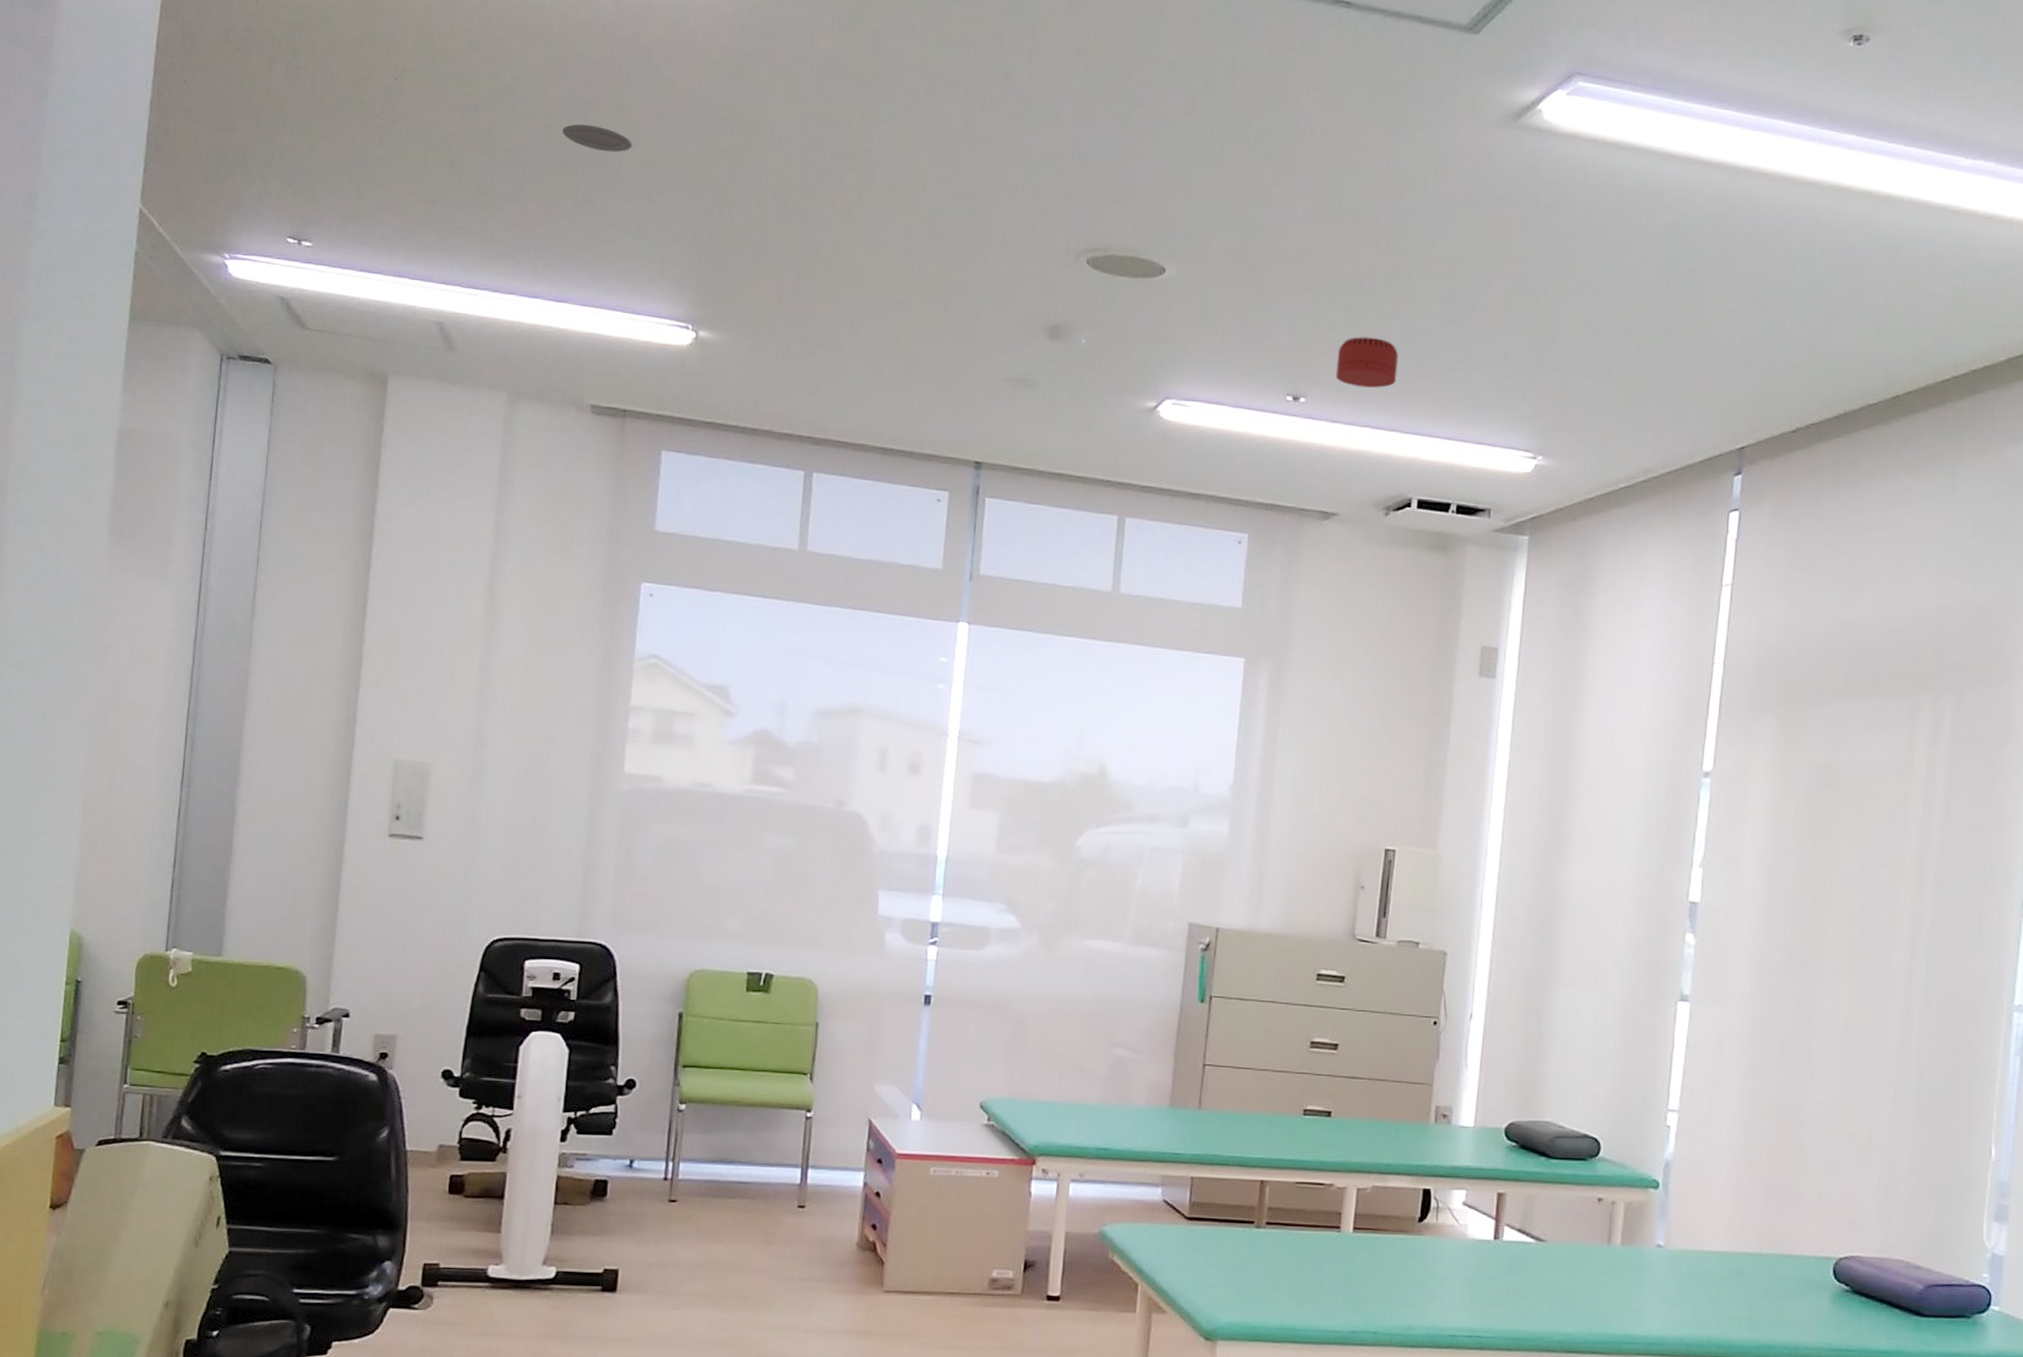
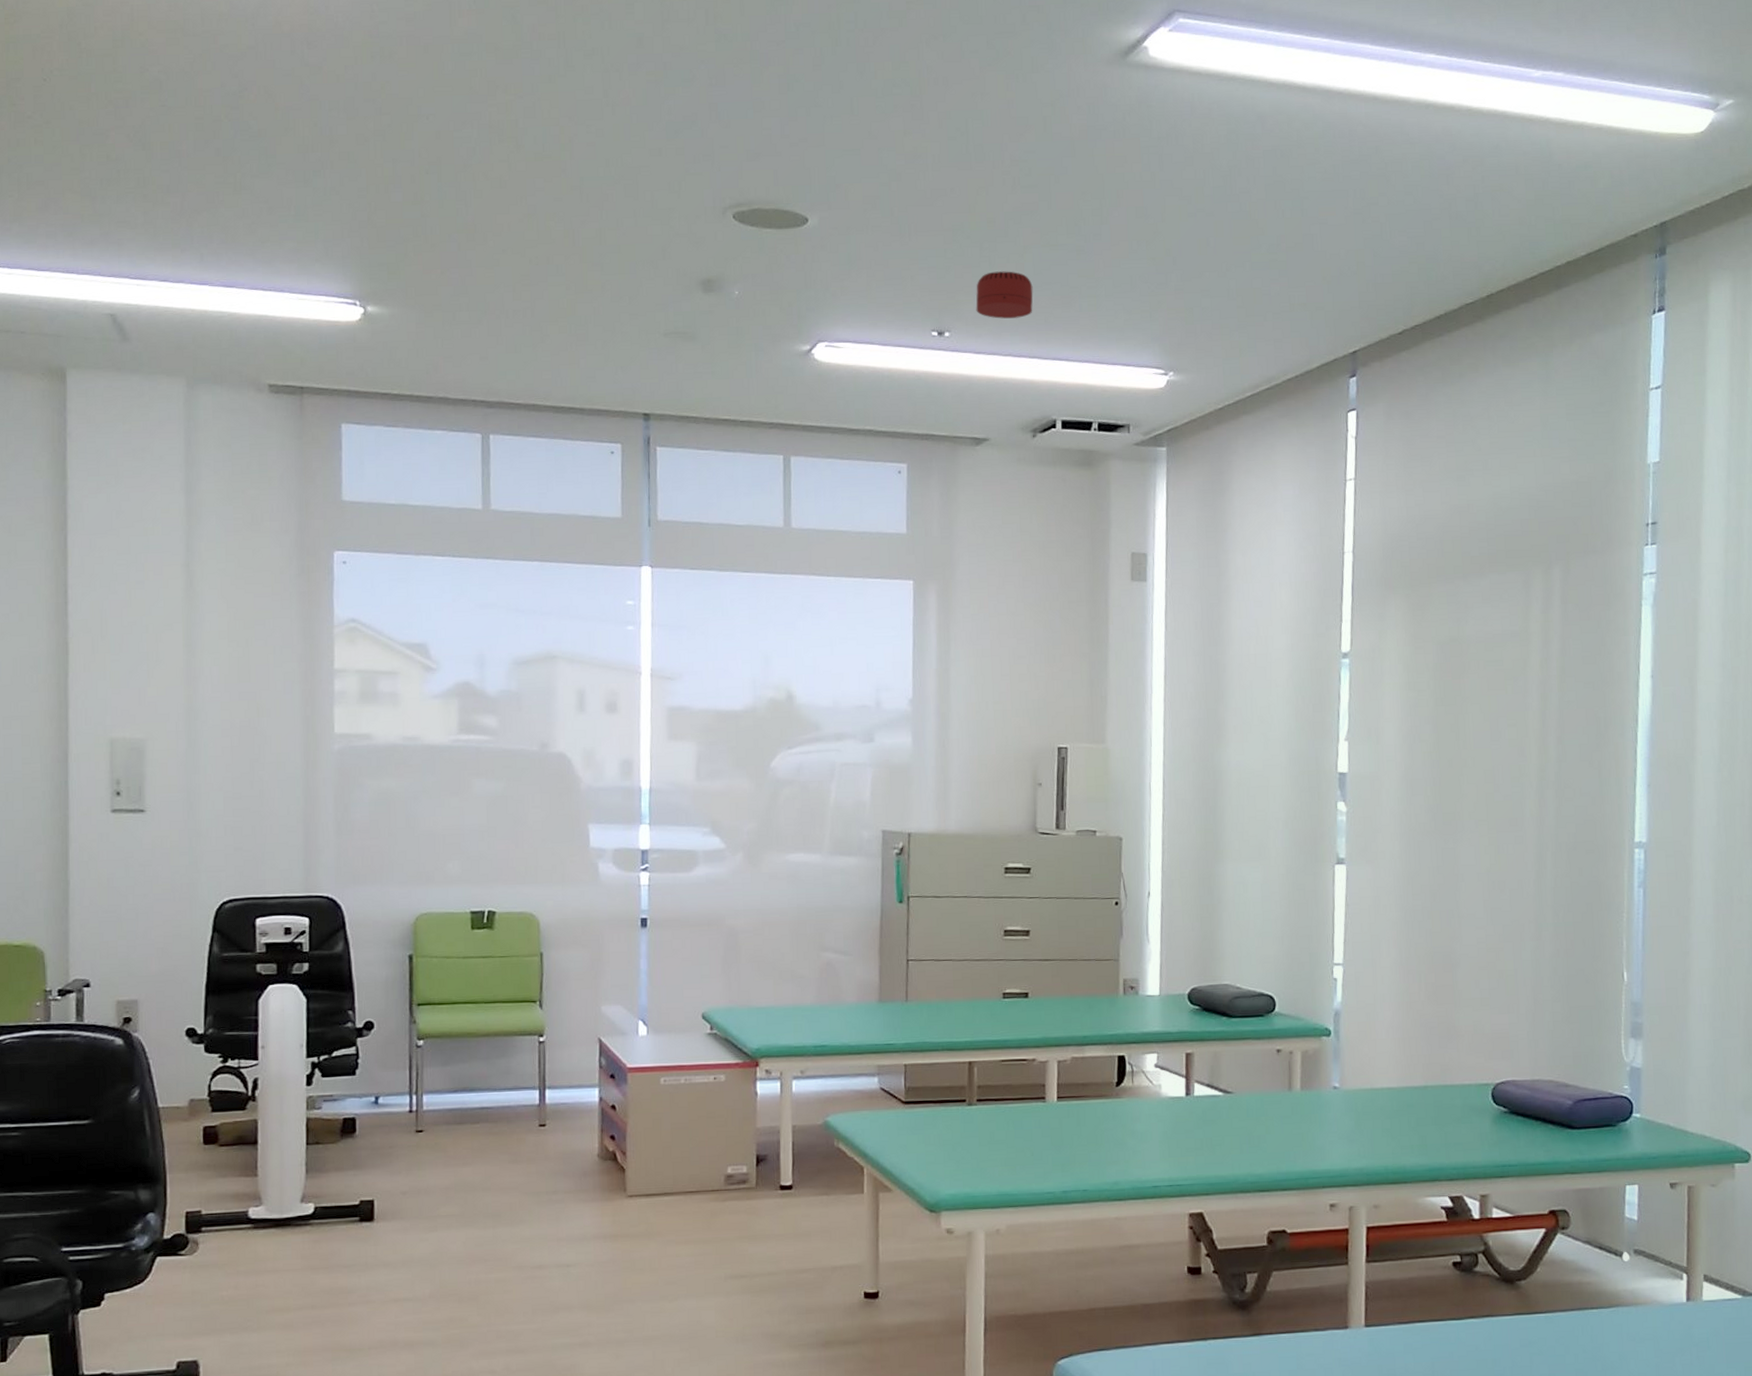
recessed light: present [562,124,632,152] -> none [215,113,284,139]

